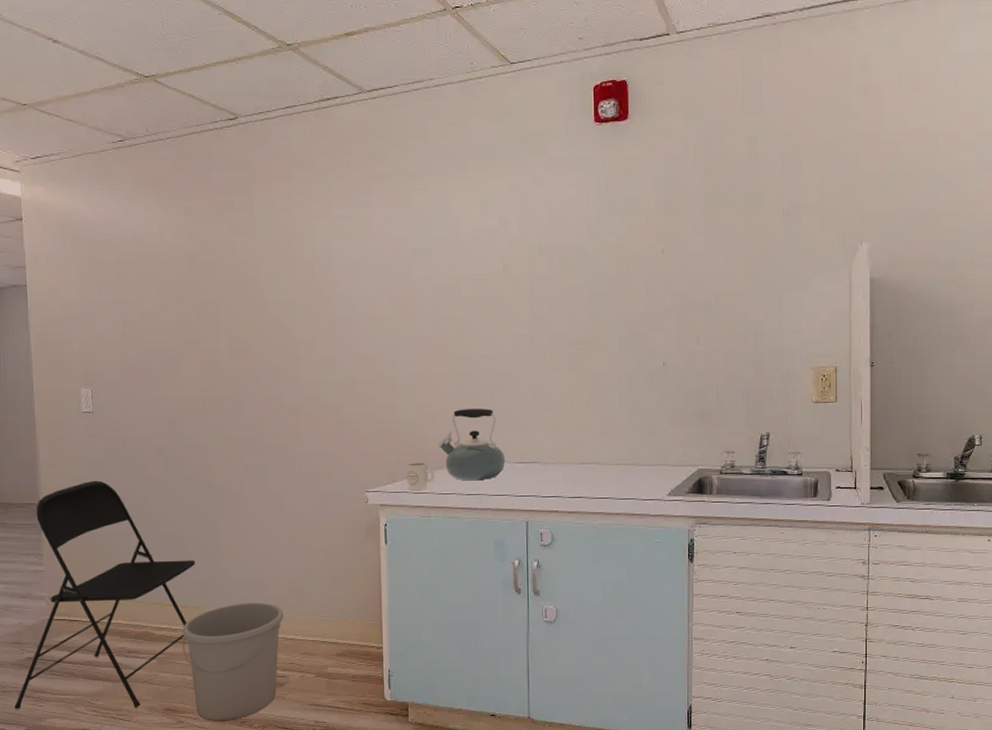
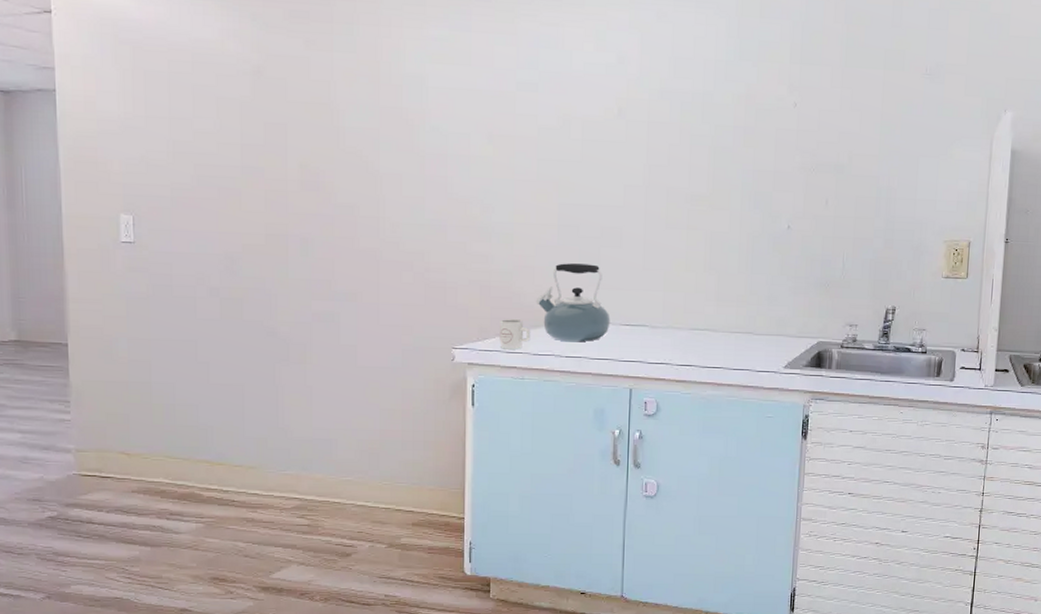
folding chair: present [14,480,196,709] -> none [32,320,253,576]
bucket: present [182,602,284,721] -> none [234,464,353,592]

